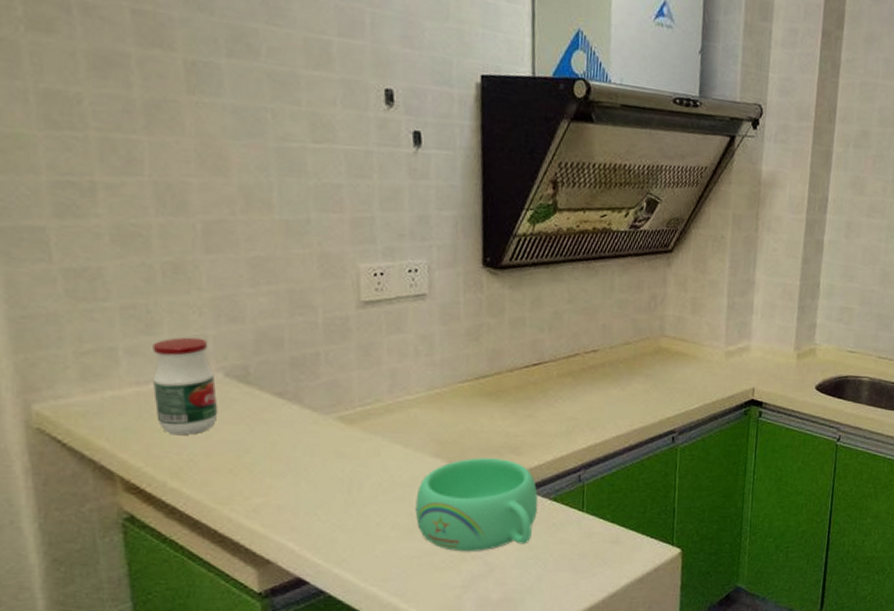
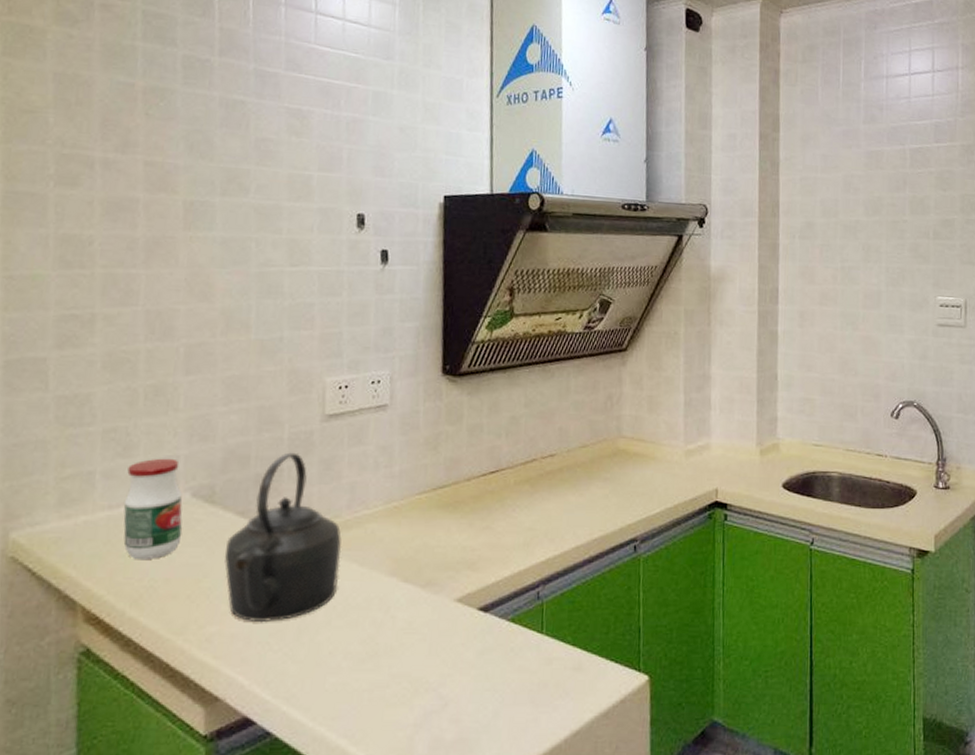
kettle: none [264,337,385,496] -> present [224,452,342,623]
mug: present [415,458,538,551] -> none [368,575,495,682]

